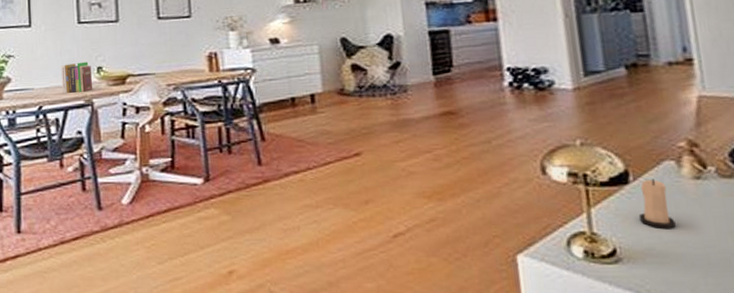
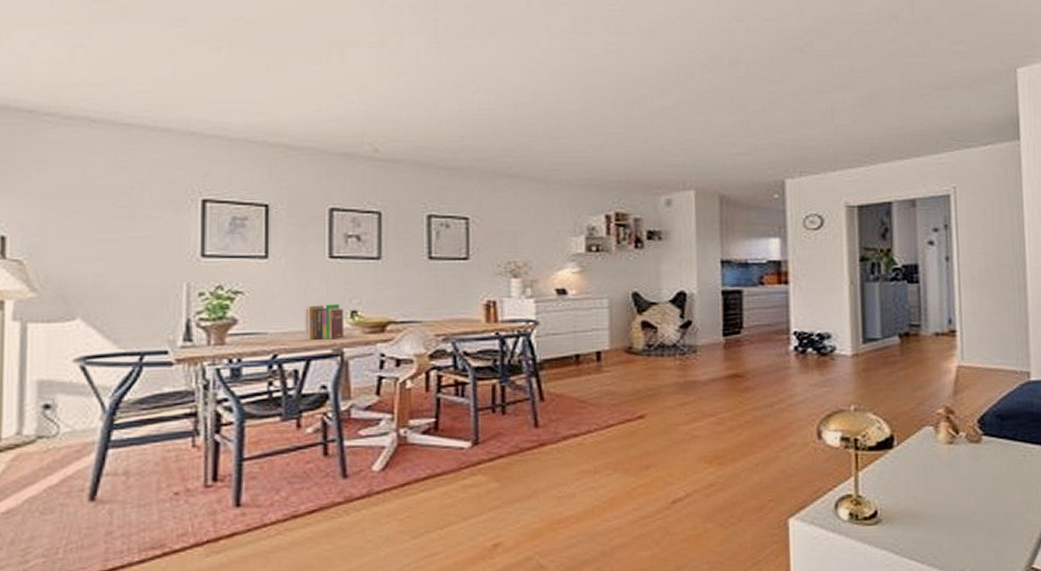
candle: present [638,178,676,230] -> none [899,443,929,491]

